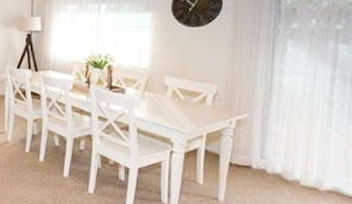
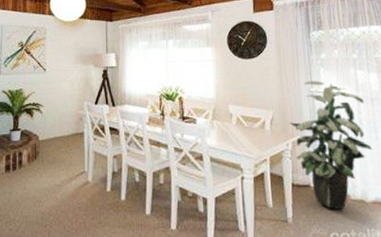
indoor plant: none [237,54,341,196] -> present [290,80,372,210]

